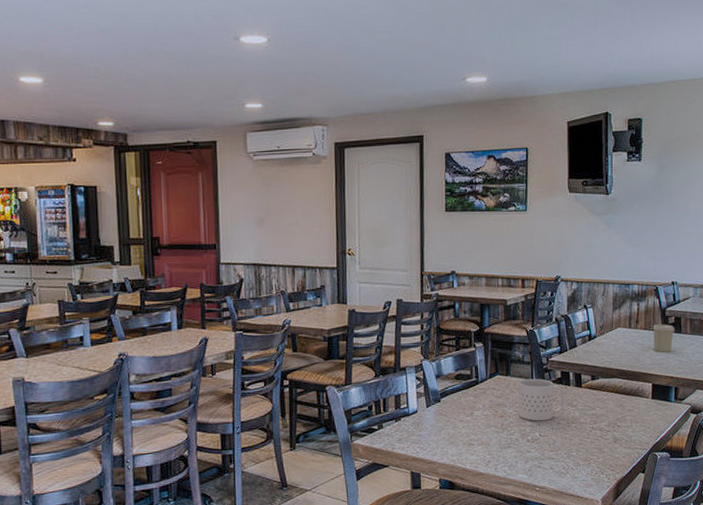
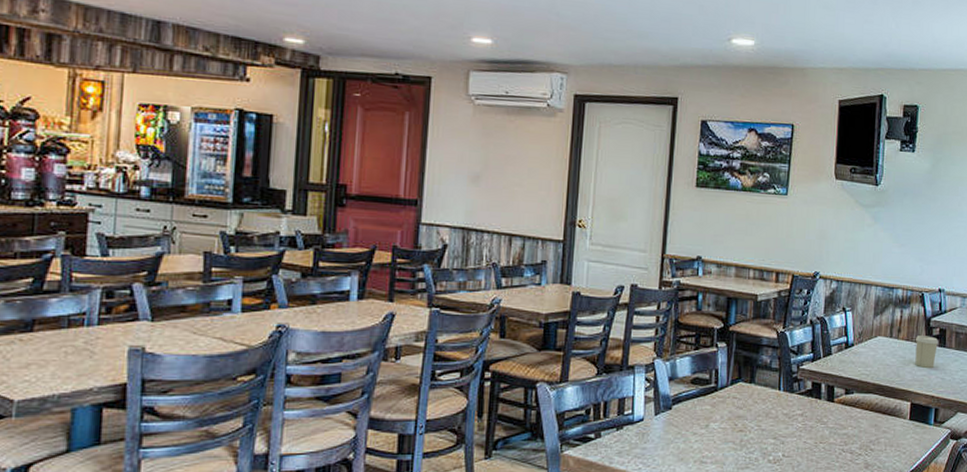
mug: present [518,378,564,422] -> none [761,388,814,439]

